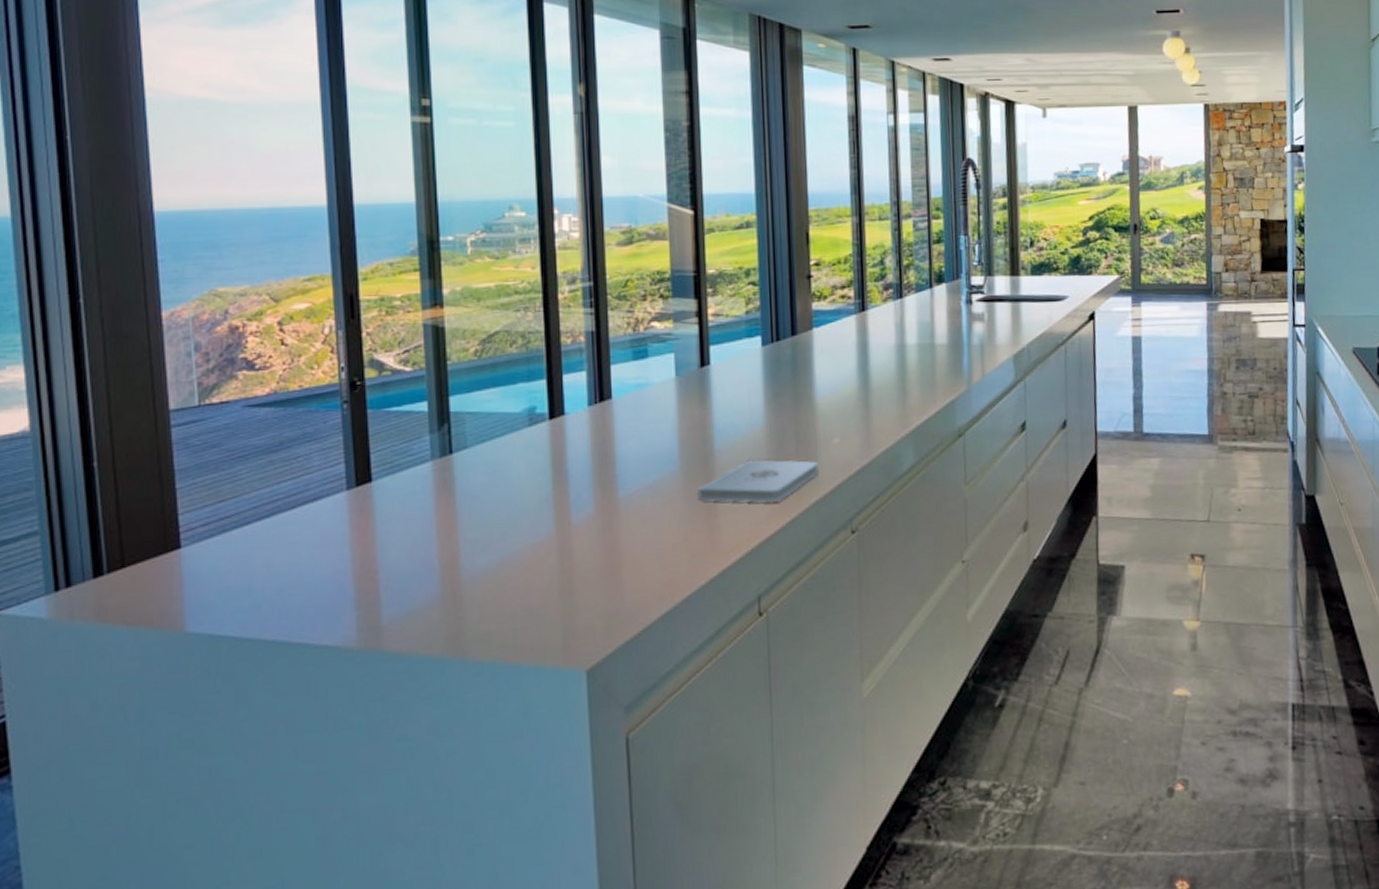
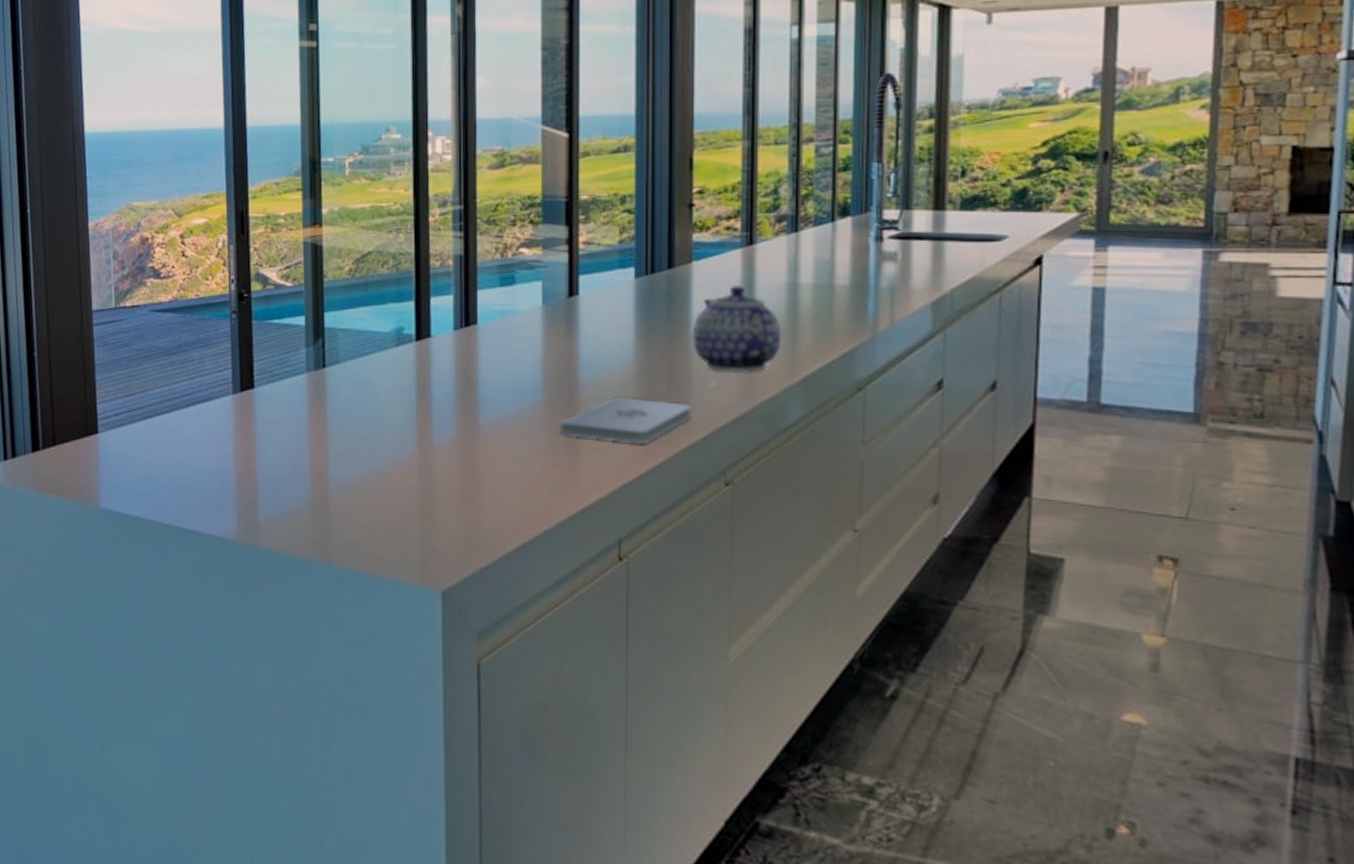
teapot: none [815,348,894,428] -> present [691,285,782,372]

